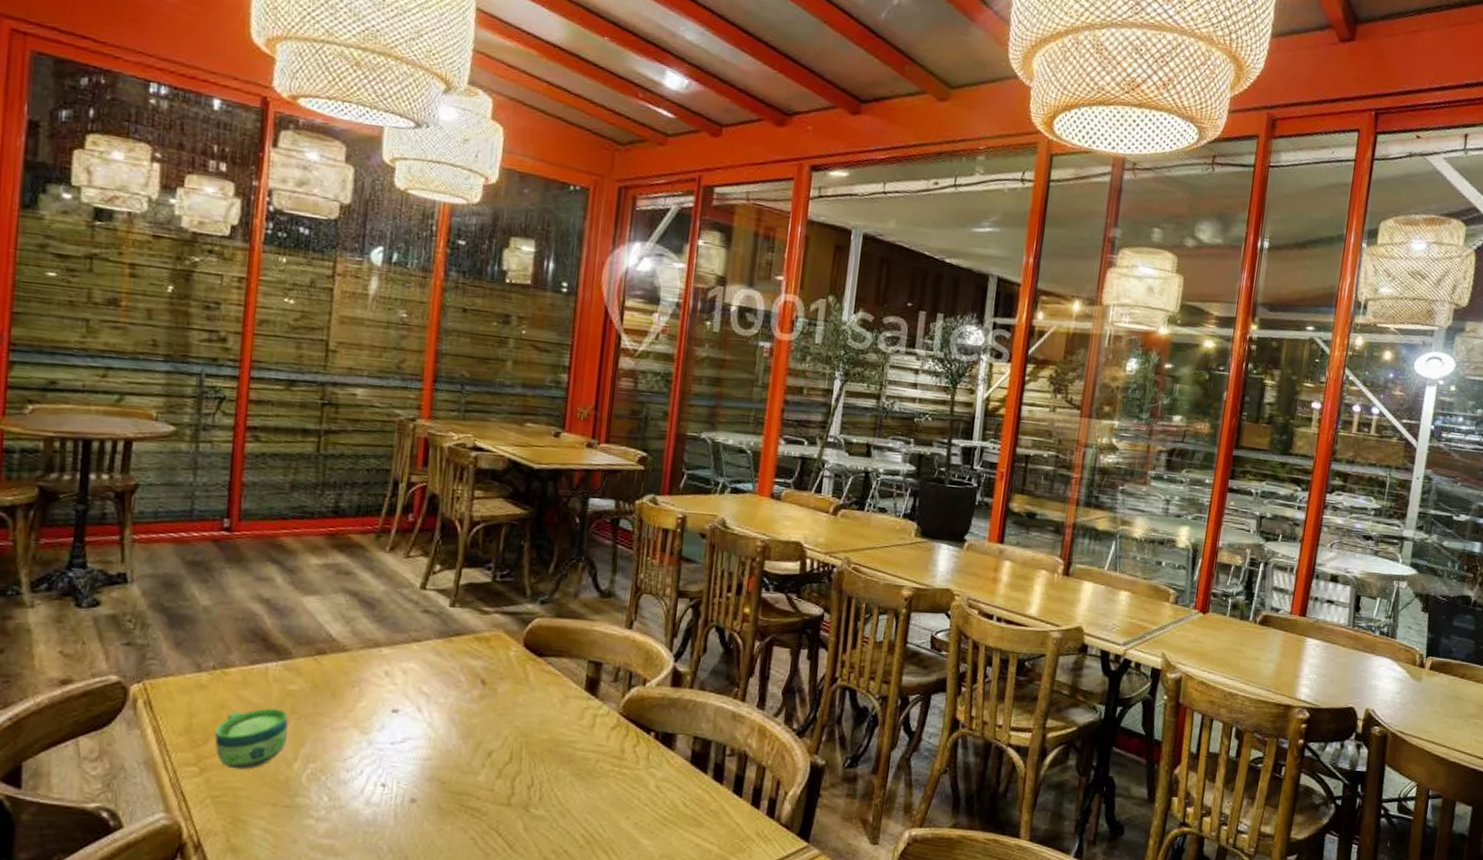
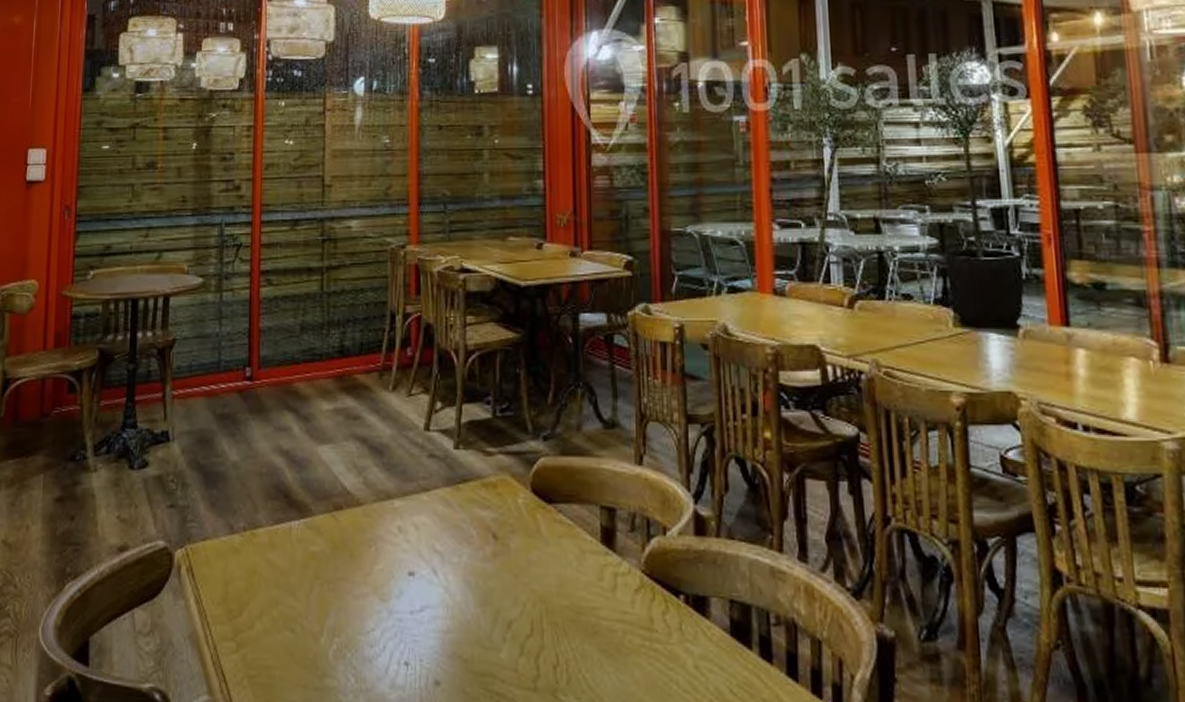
cup: present [214,708,288,770] -> none [248,573,312,645]

